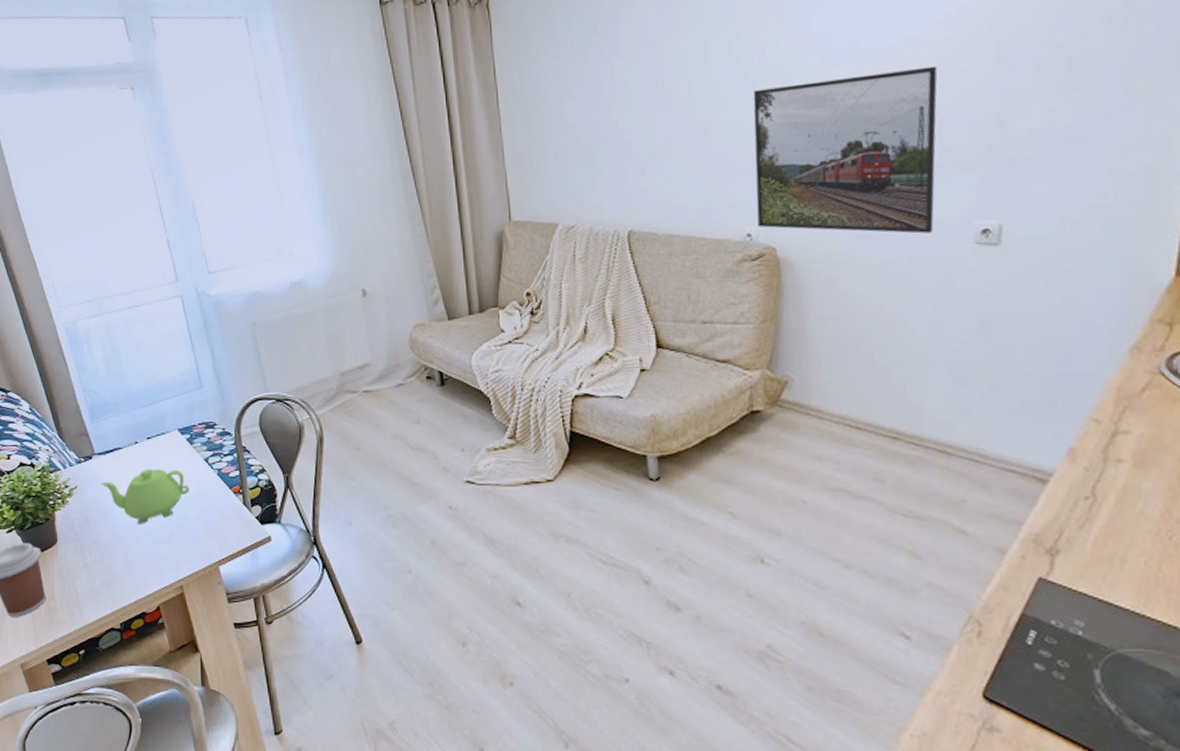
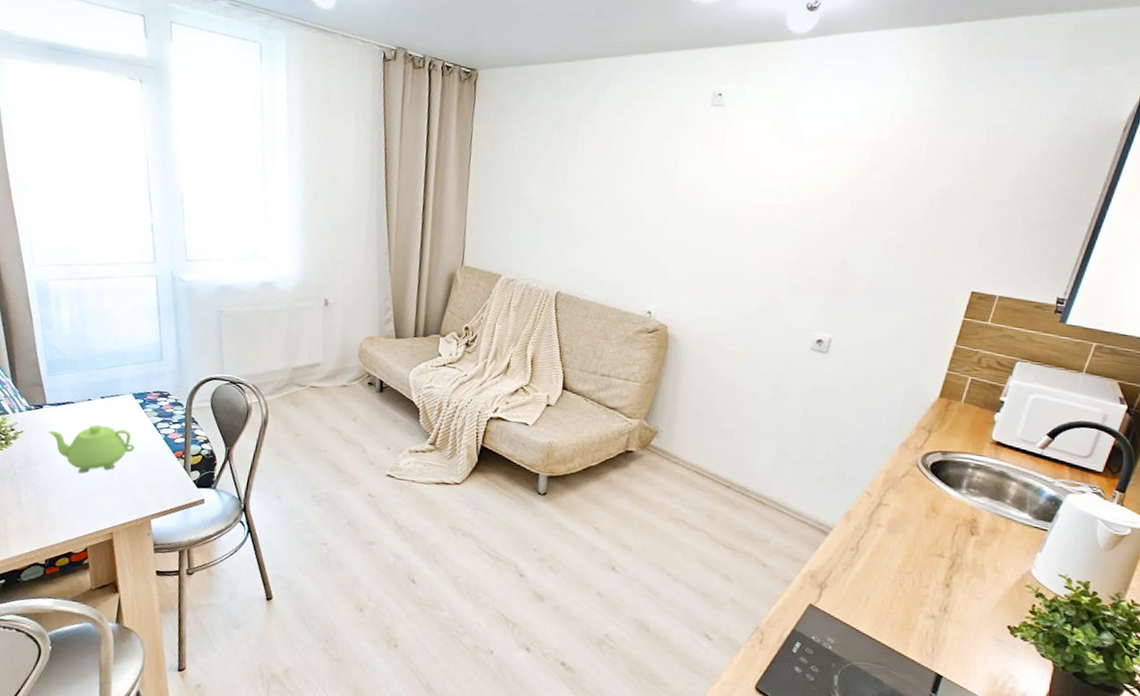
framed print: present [753,66,938,234] -> none [657,199,808,336]

